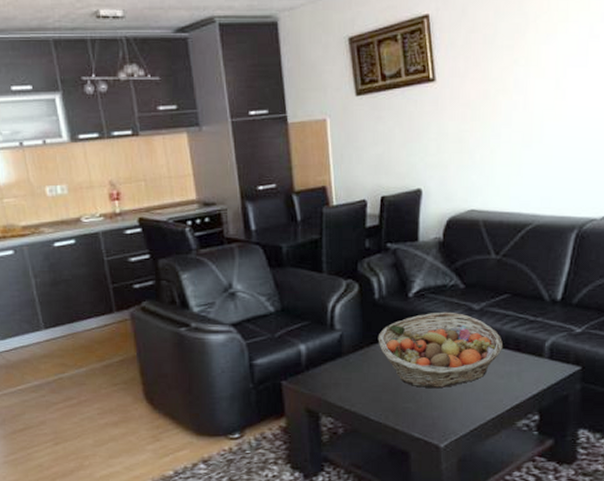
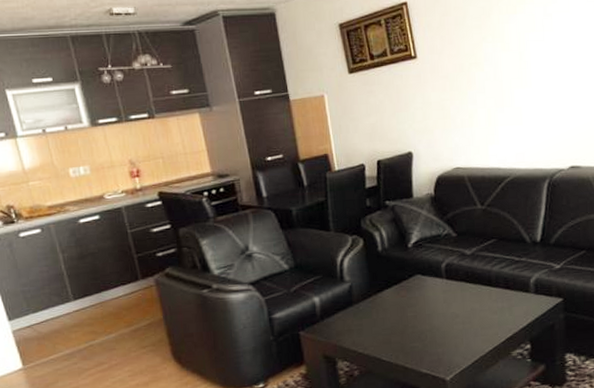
fruit basket: present [378,311,504,388] -> none [383,258,495,328]

